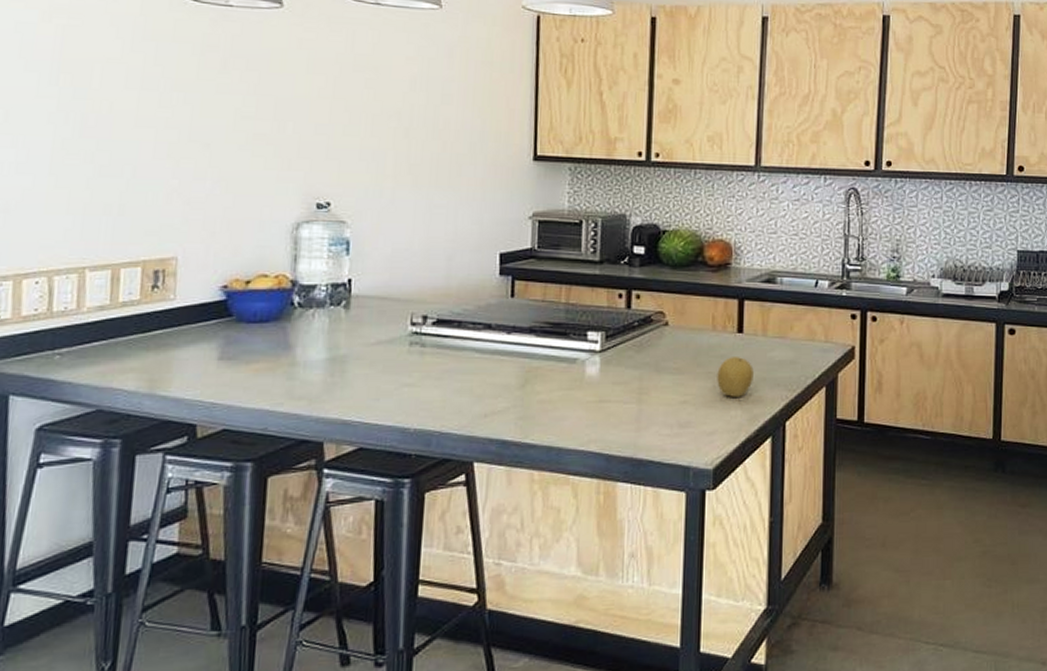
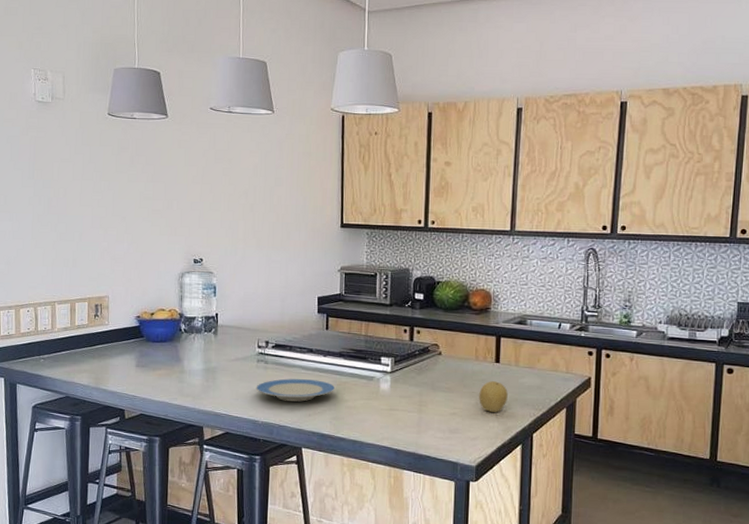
plate: none [406,366,524,398] -> present [256,378,336,402]

